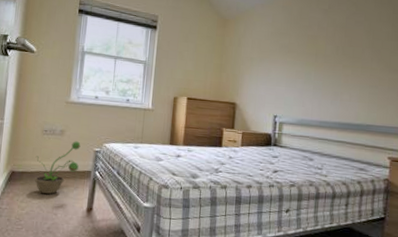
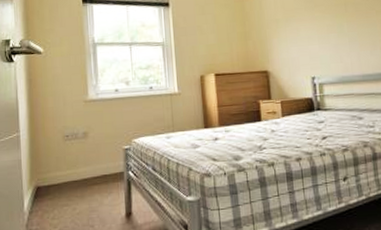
decorative plant: present [34,141,81,194] -> none [60,141,109,205]

